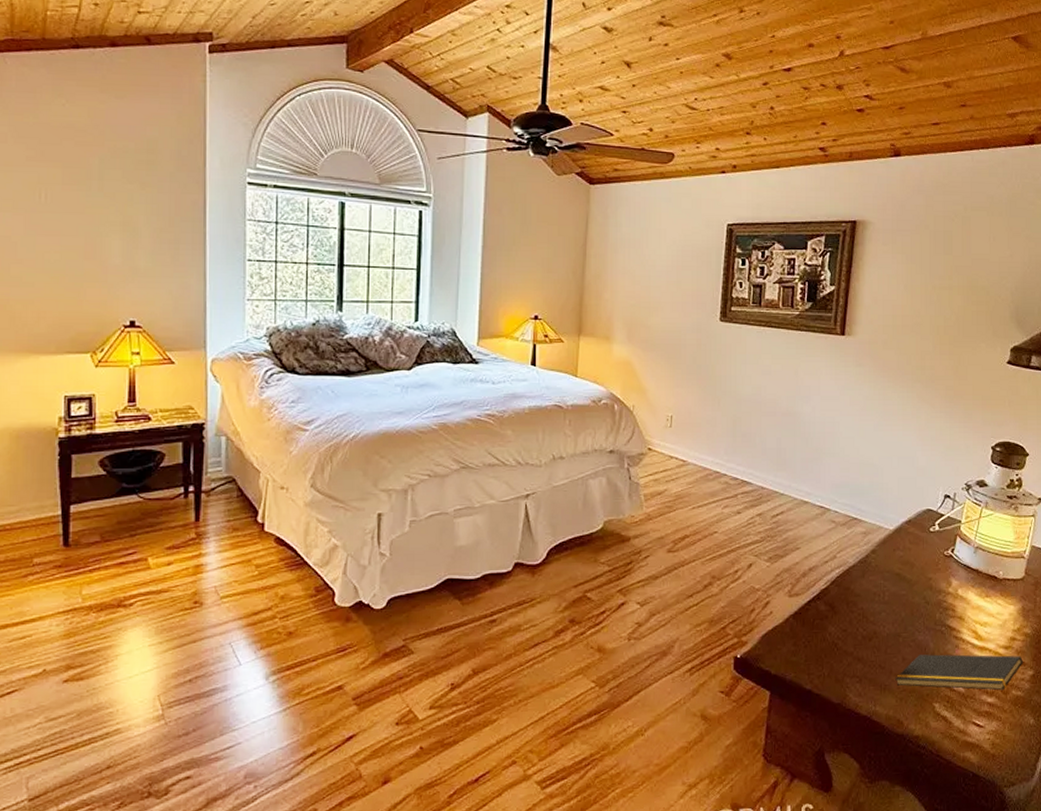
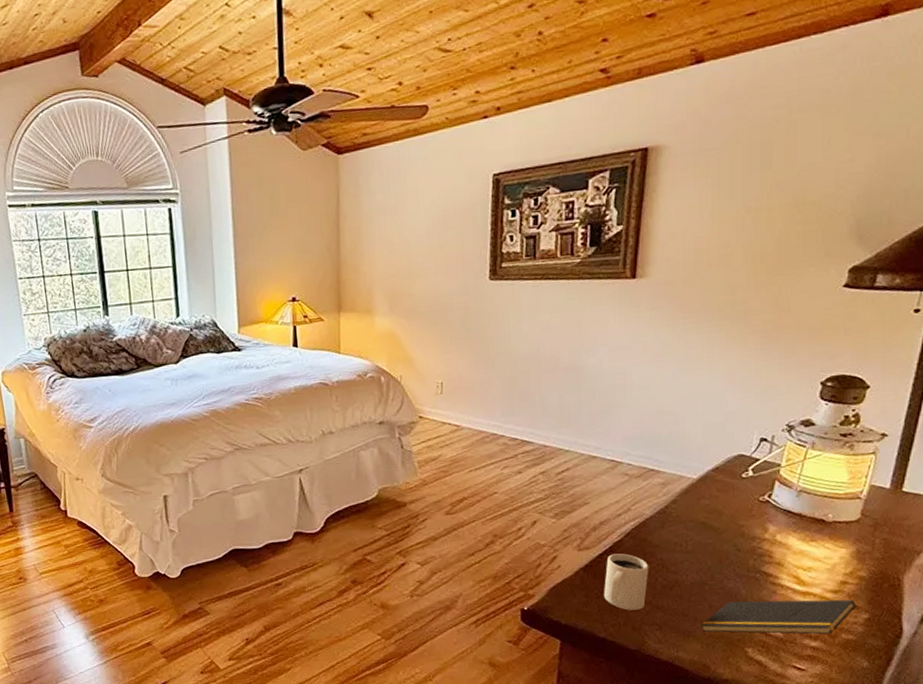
mug: none [811,601,851,661] -> present [604,553,649,610]

